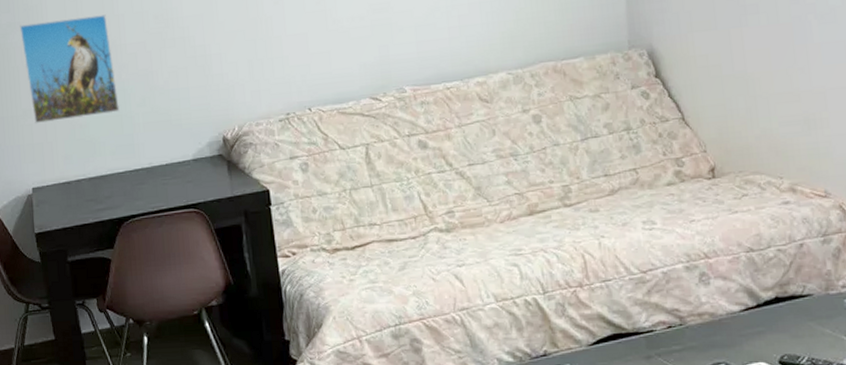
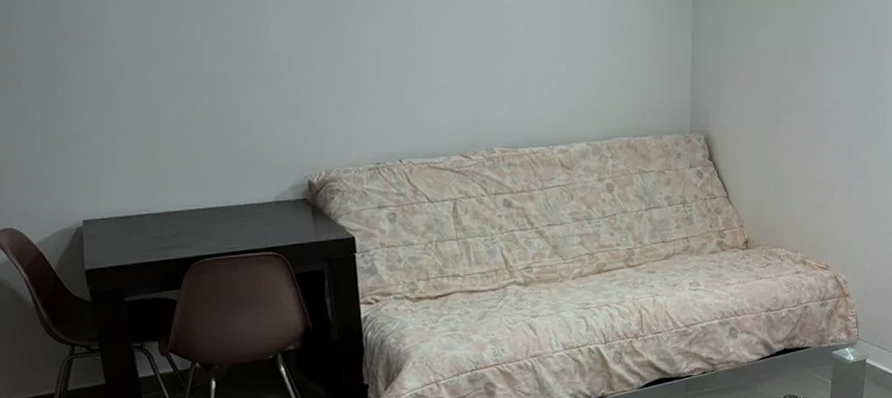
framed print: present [19,14,120,124] -> none [72,37,193,151]

